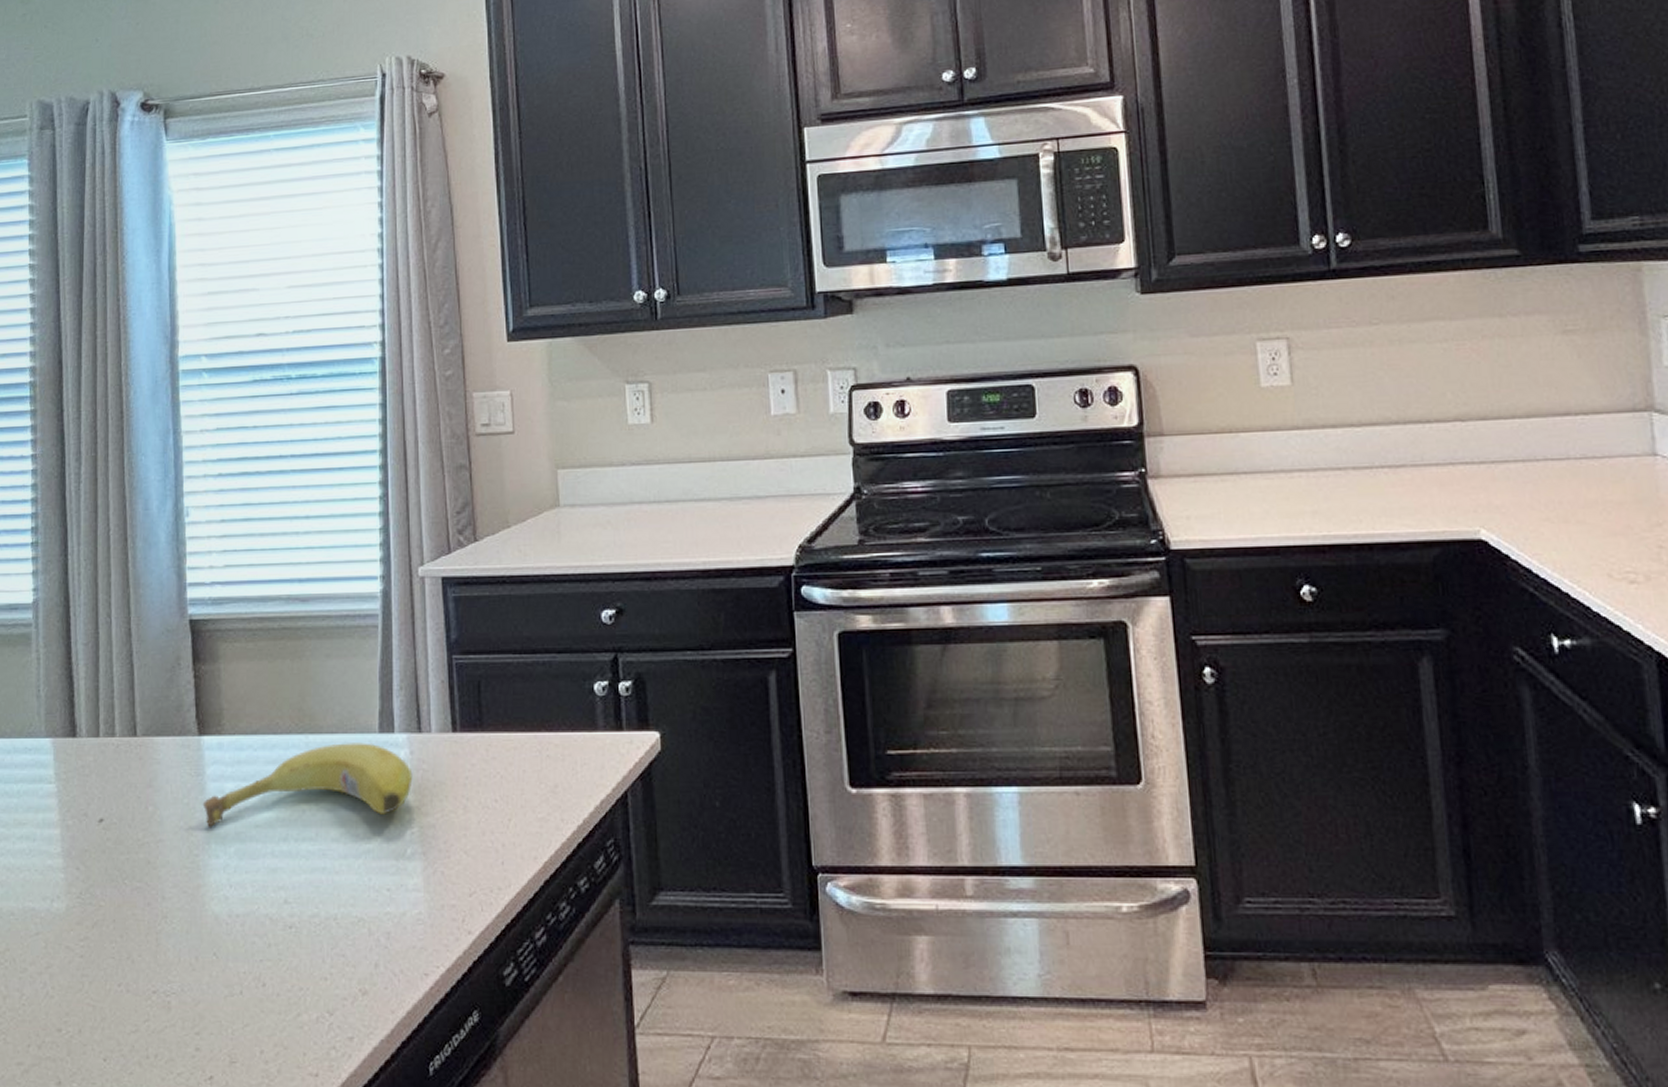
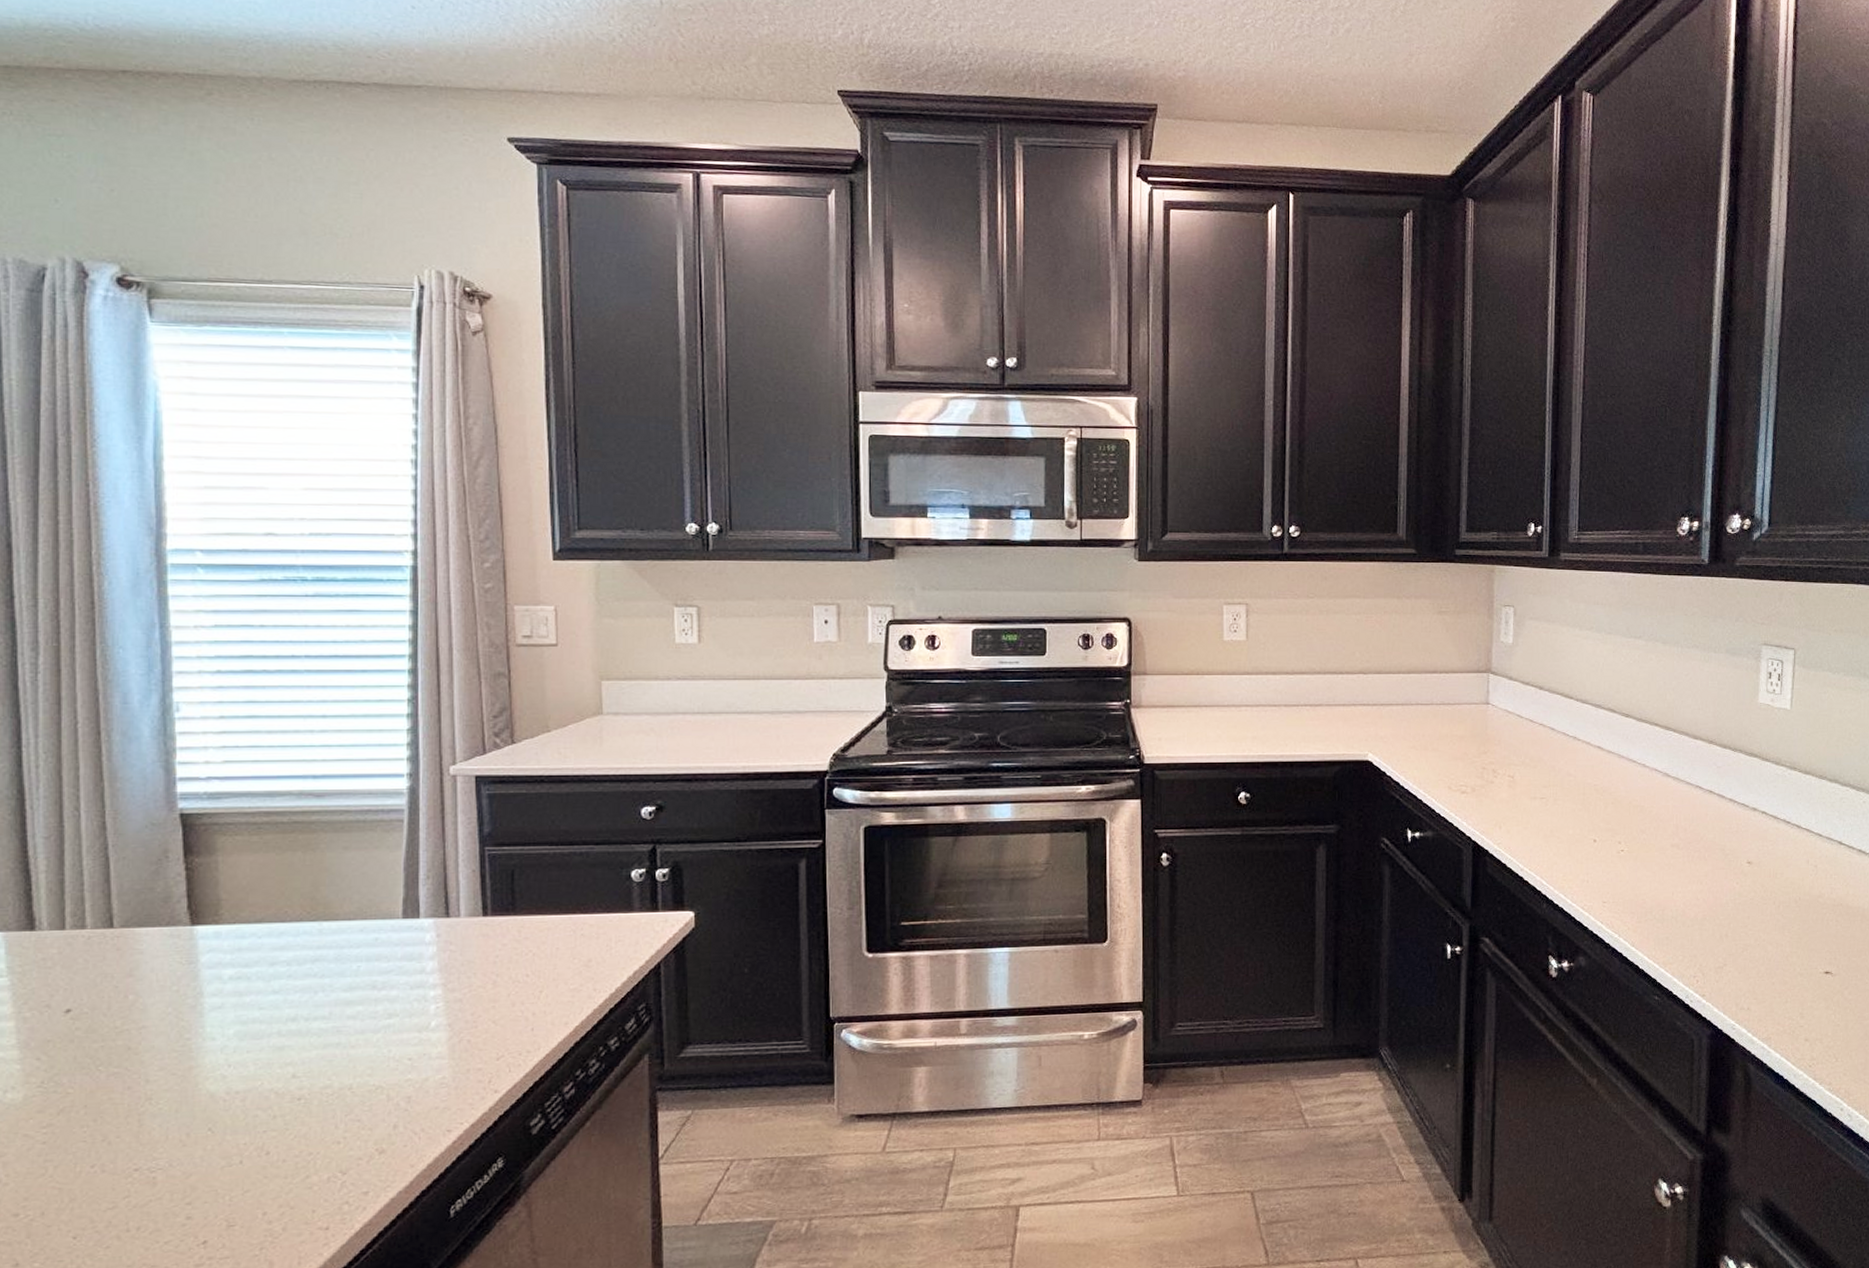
fruit: present [202,743,413,827] -> none [195,928,439,1012]

